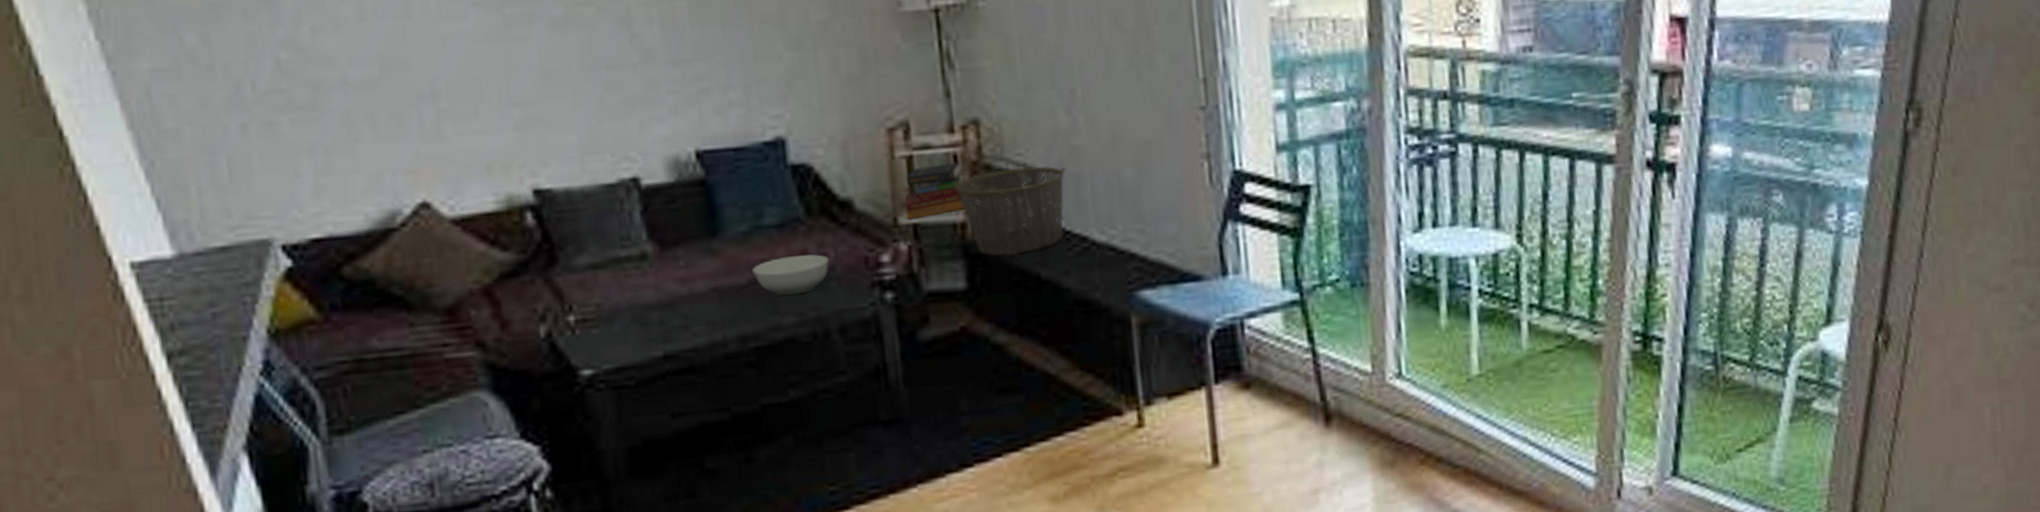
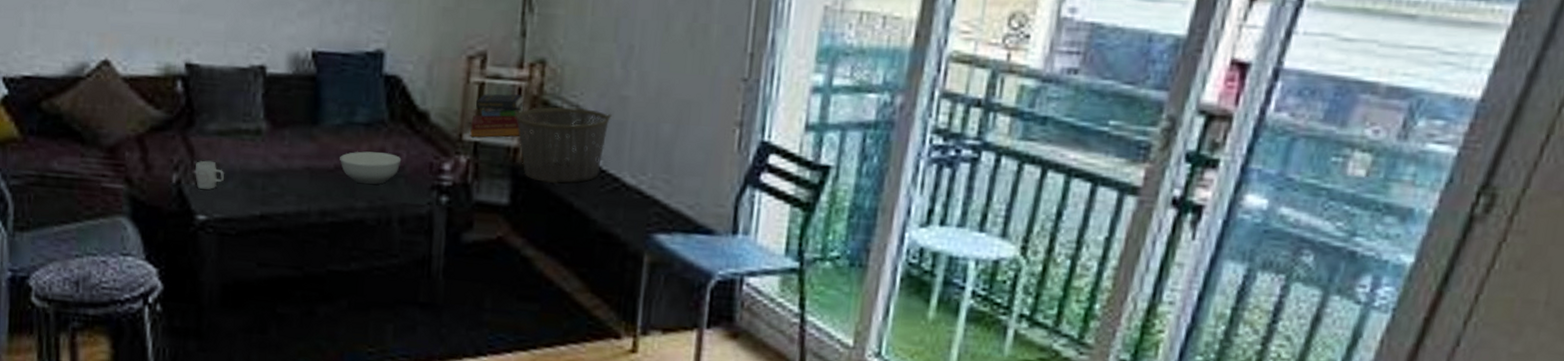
mug: none [568,301,610,339] -> present [195,160,225,190]

